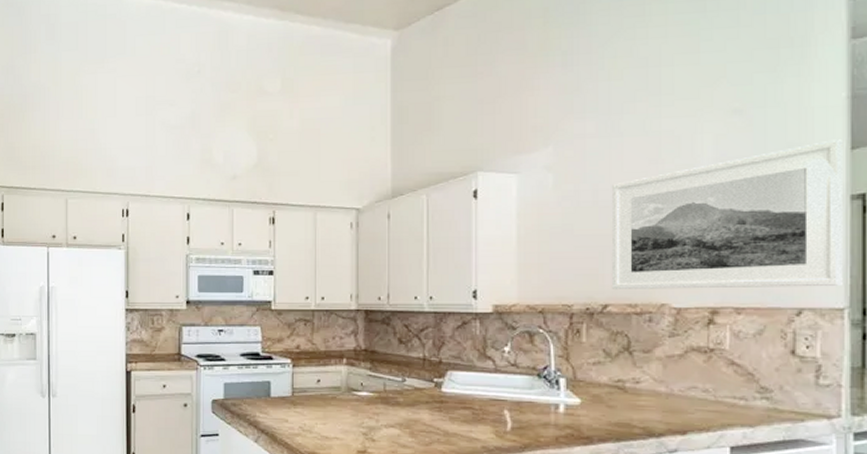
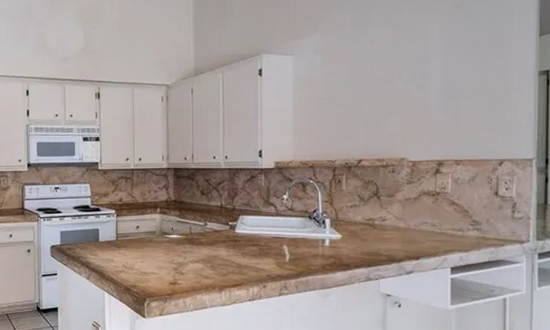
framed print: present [611,139,843,289] -> none [364,28,533,147]

